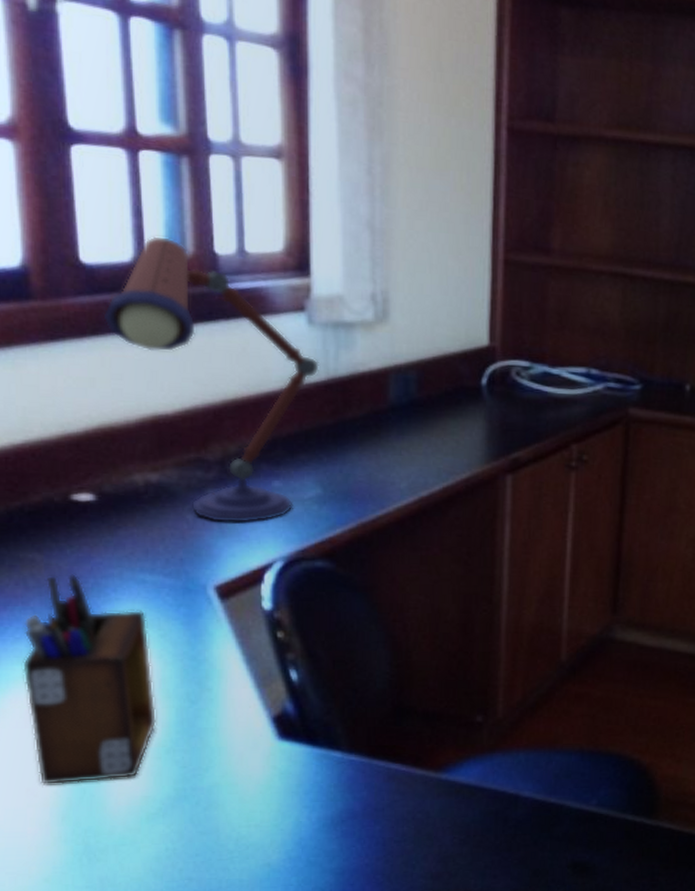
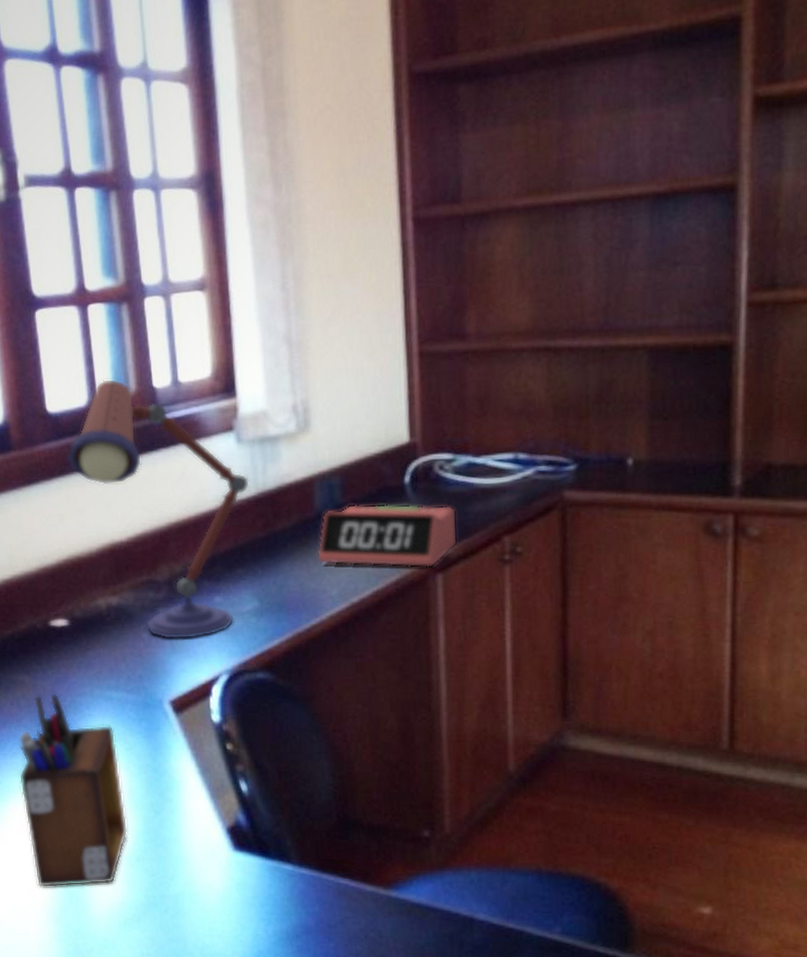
alarm clock: none [387,401,529,468] -> present [316,504,456,568]

